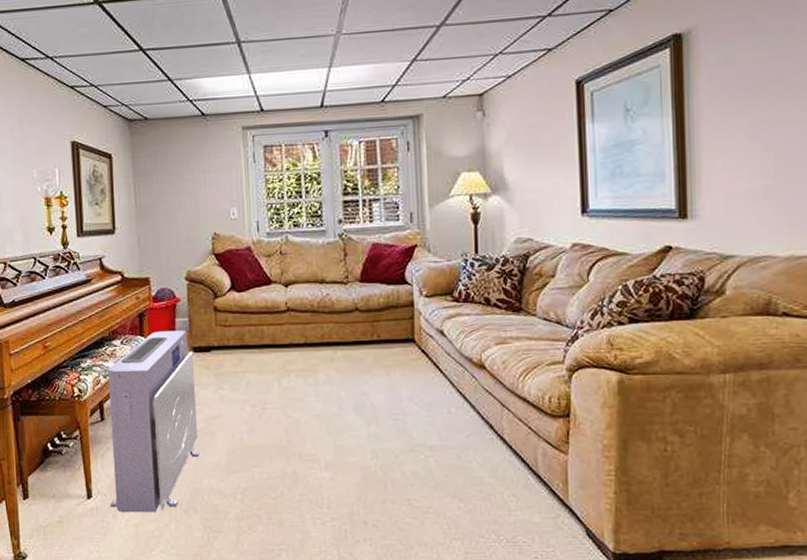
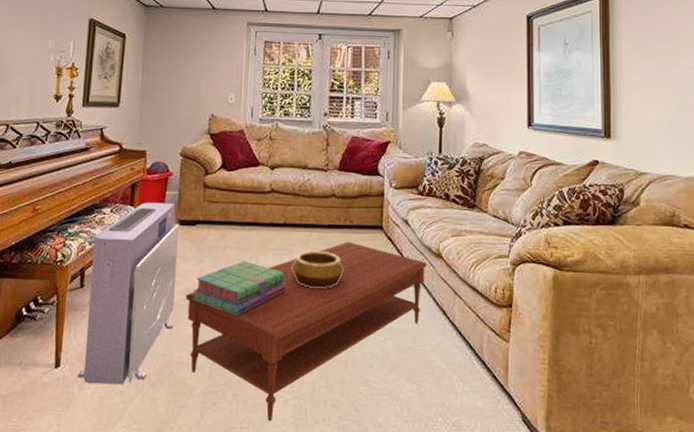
coffee table: none [208,358,468,543] -> present [185,241,427,422]
stack of books: none [216,385,314,442] -> present [193,261,287,317]
decorative bowl: none [317,369,375,410] -> present [291,250,344,289]

